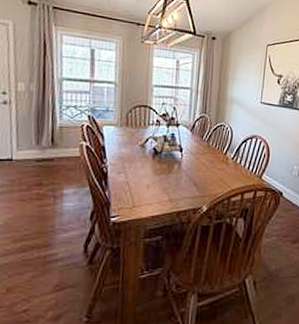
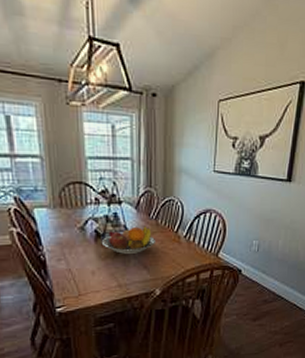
fruit bowl: none [158,147,207,172] -> present [101,226,157,255]

